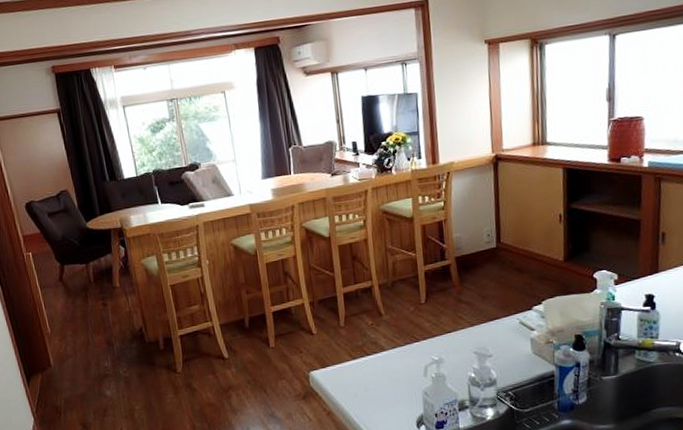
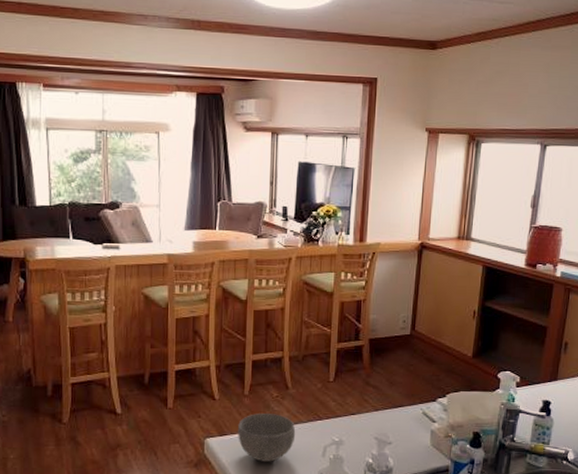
bowl: none [338,341,396,388] -> present [238,413,296,462]

